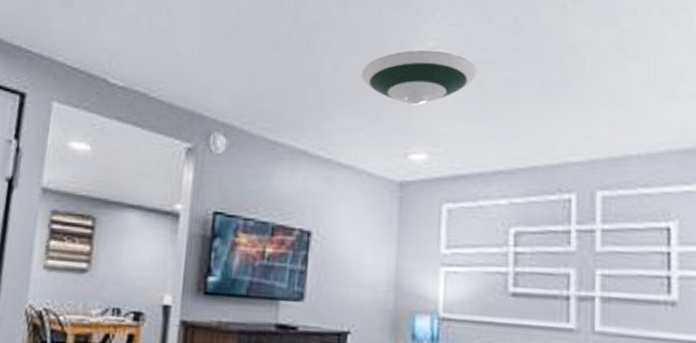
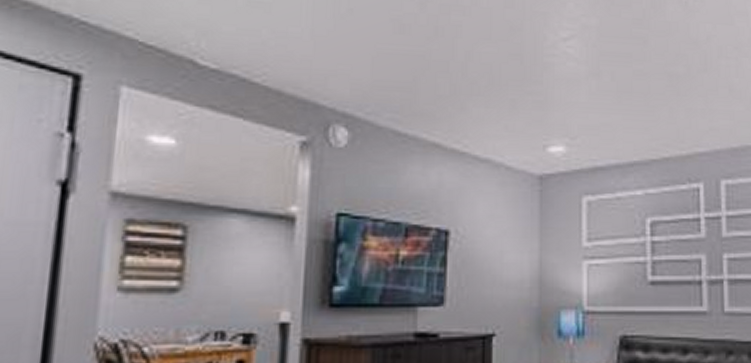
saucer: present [361,50,477,105] -> none [496,40,609,96]

